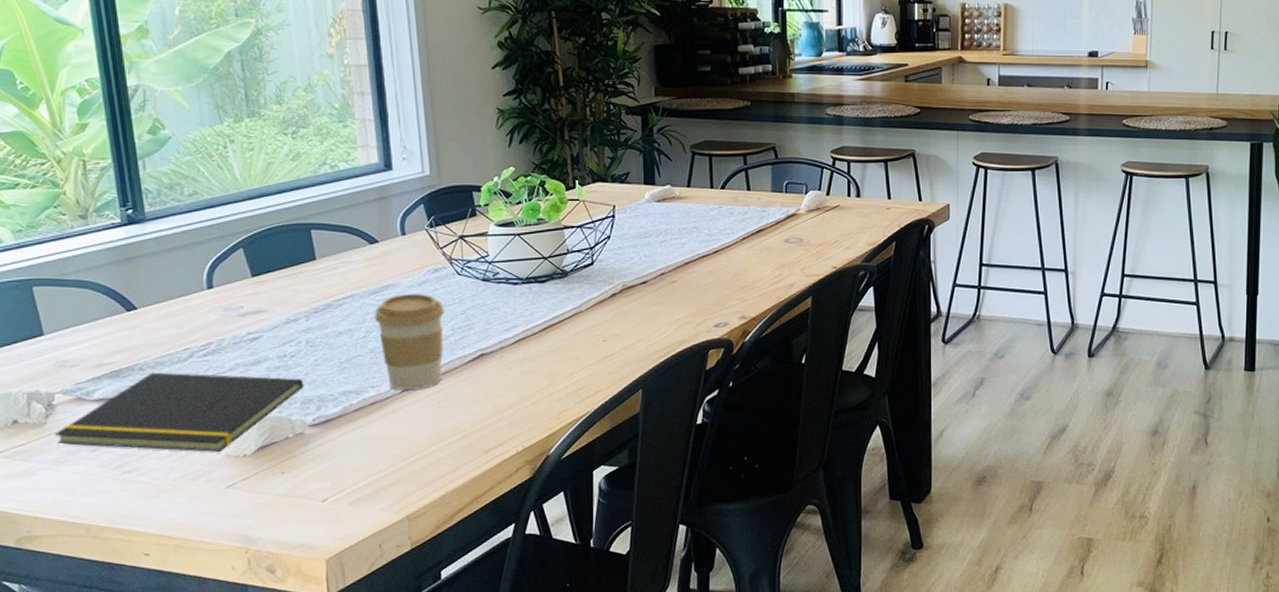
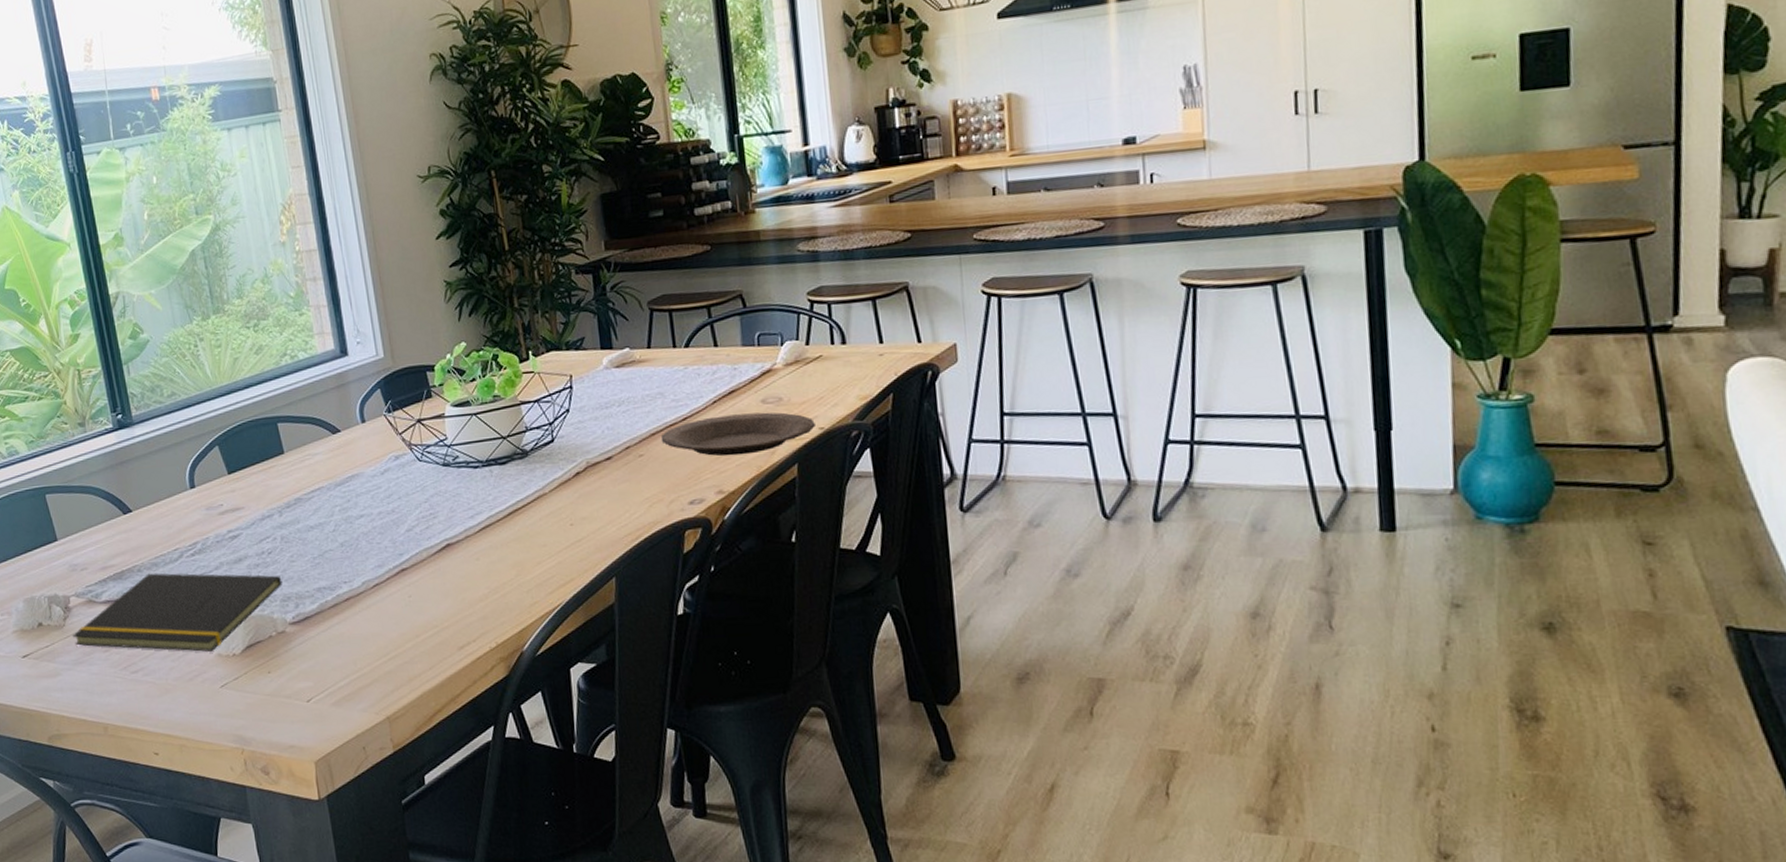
coffee cup: present [375,293,445,390] -> none [342,482,411,584]
plate: none [693,250,830,287] -> present [661,412,817,457]

